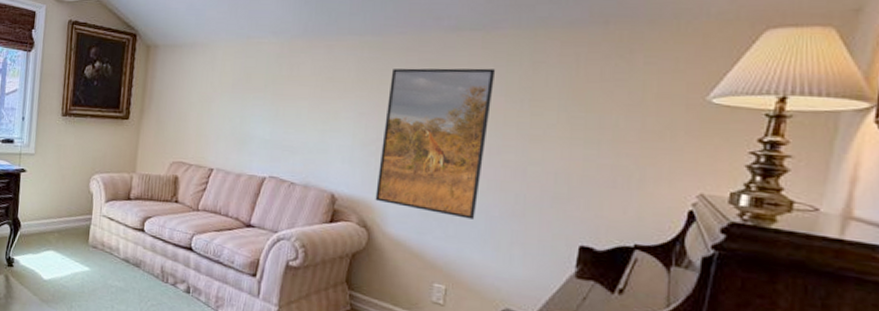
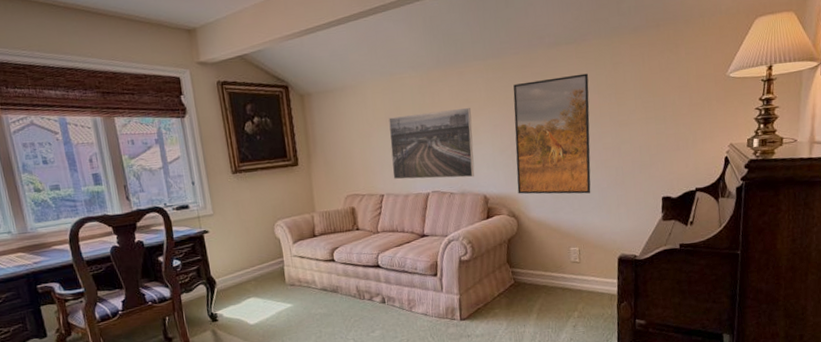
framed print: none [228,84,334,170] -> present [388,107,475,180]

